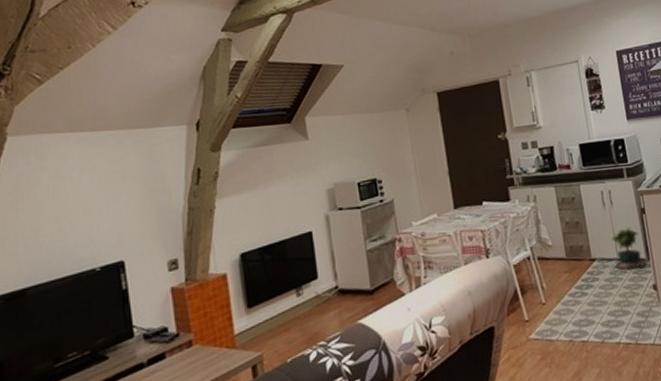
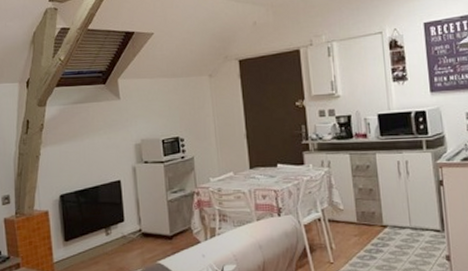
potted plant: present [611,226,648,270] -> none [403,197,442,239]

